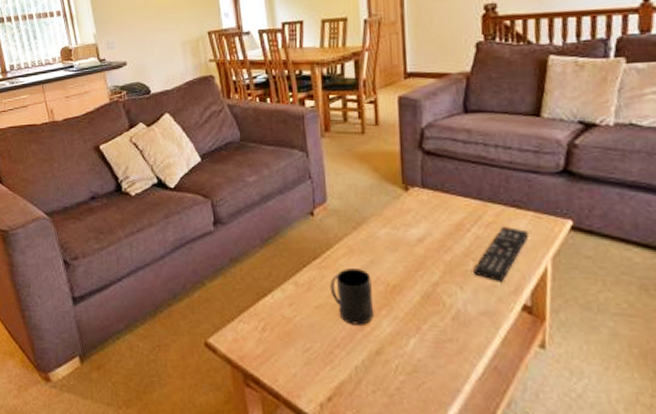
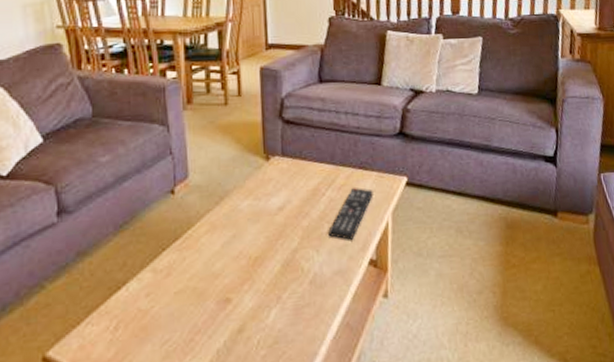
mug: present [330,268,373,325] -> none [191,245,235,306]

